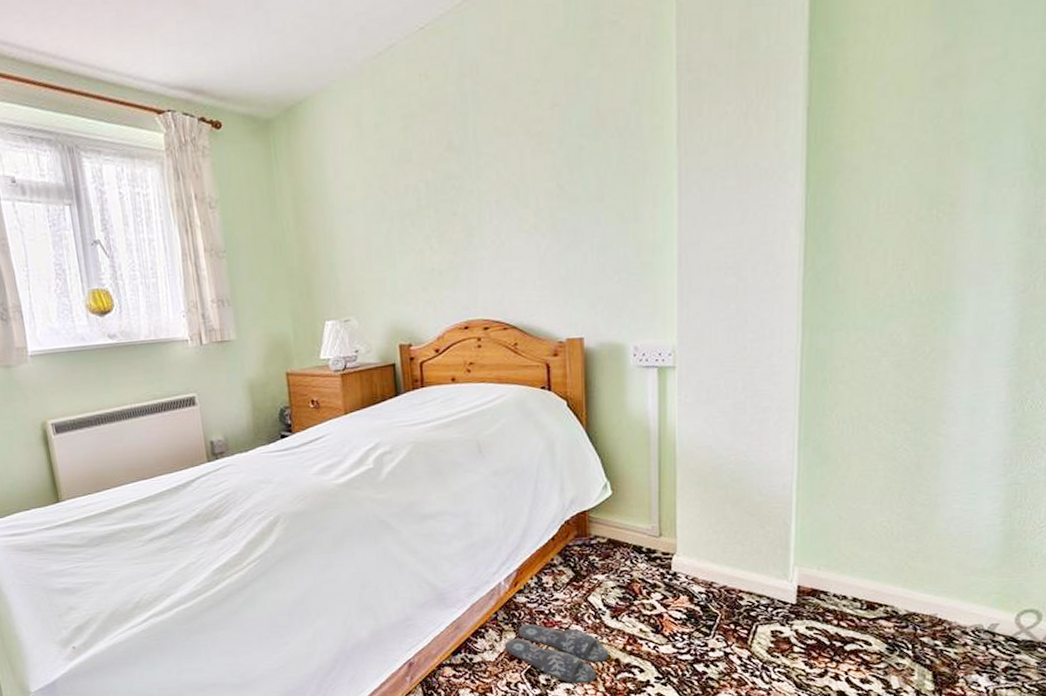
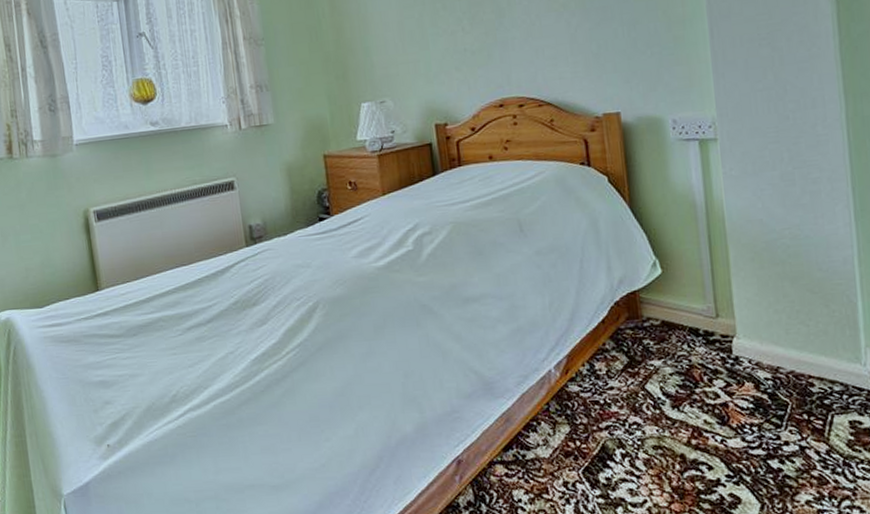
slippers: present [504,624,608,683] -> none [558,416,672,483]

